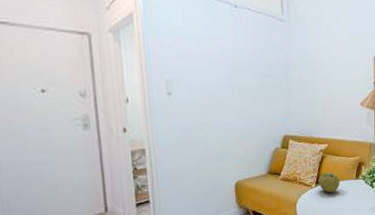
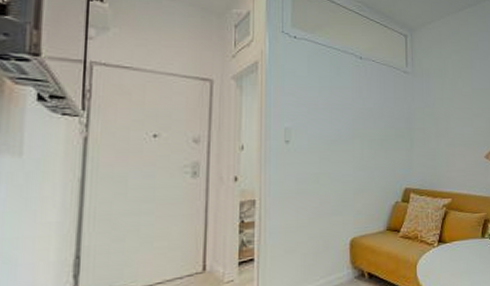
fruit: present [318,171,341,193] -> none [440,228,465,254]

